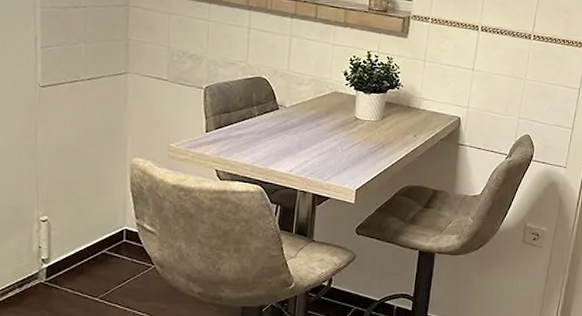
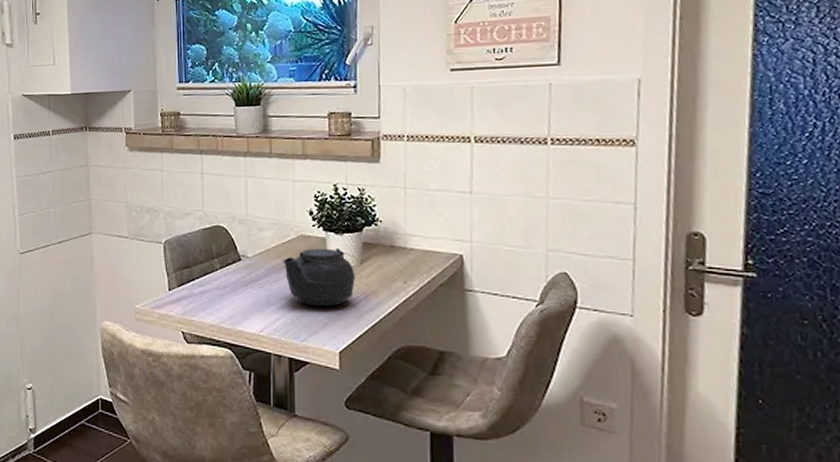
teapot: none [317,103,381,153] -> present [283,248,359,307]

